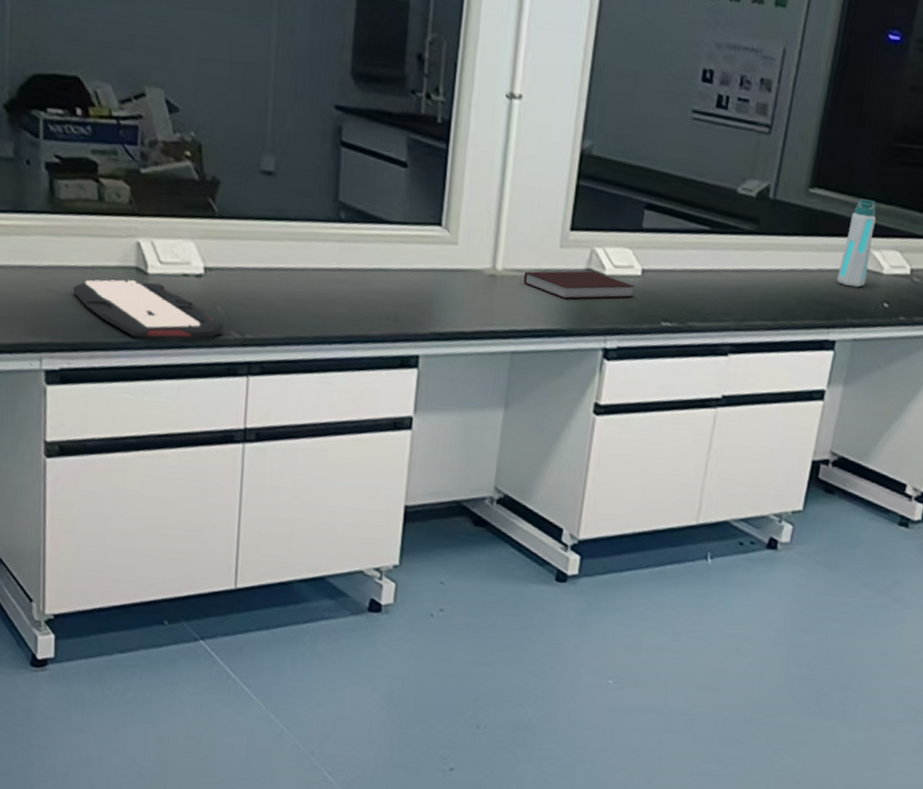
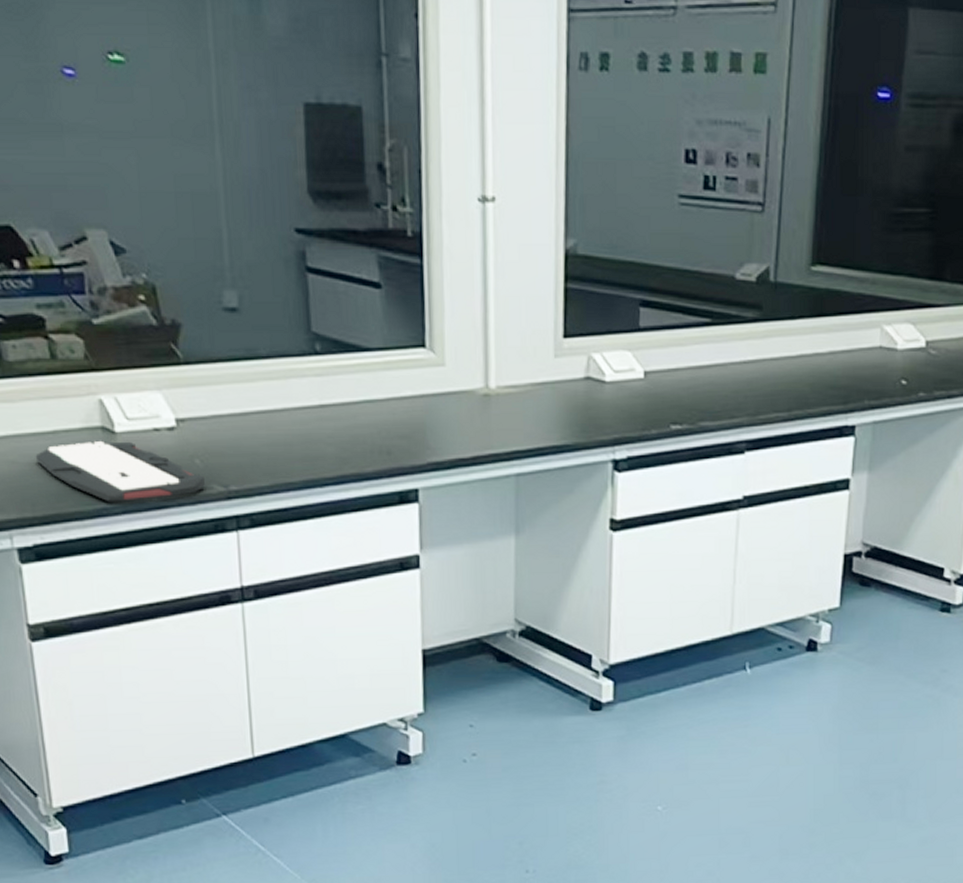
notebook: present [523,271,635,299] -> none [519,379,638,411]
water bottle: present [836,199,876,288] -> none [849,272,884,367]

